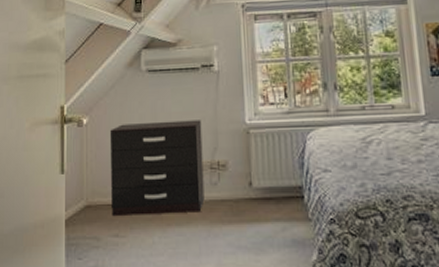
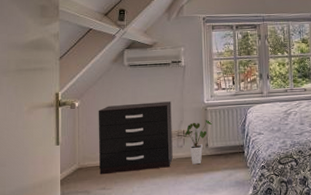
house plant: none [219,146,258,211] -> present [184,119,213,165]

